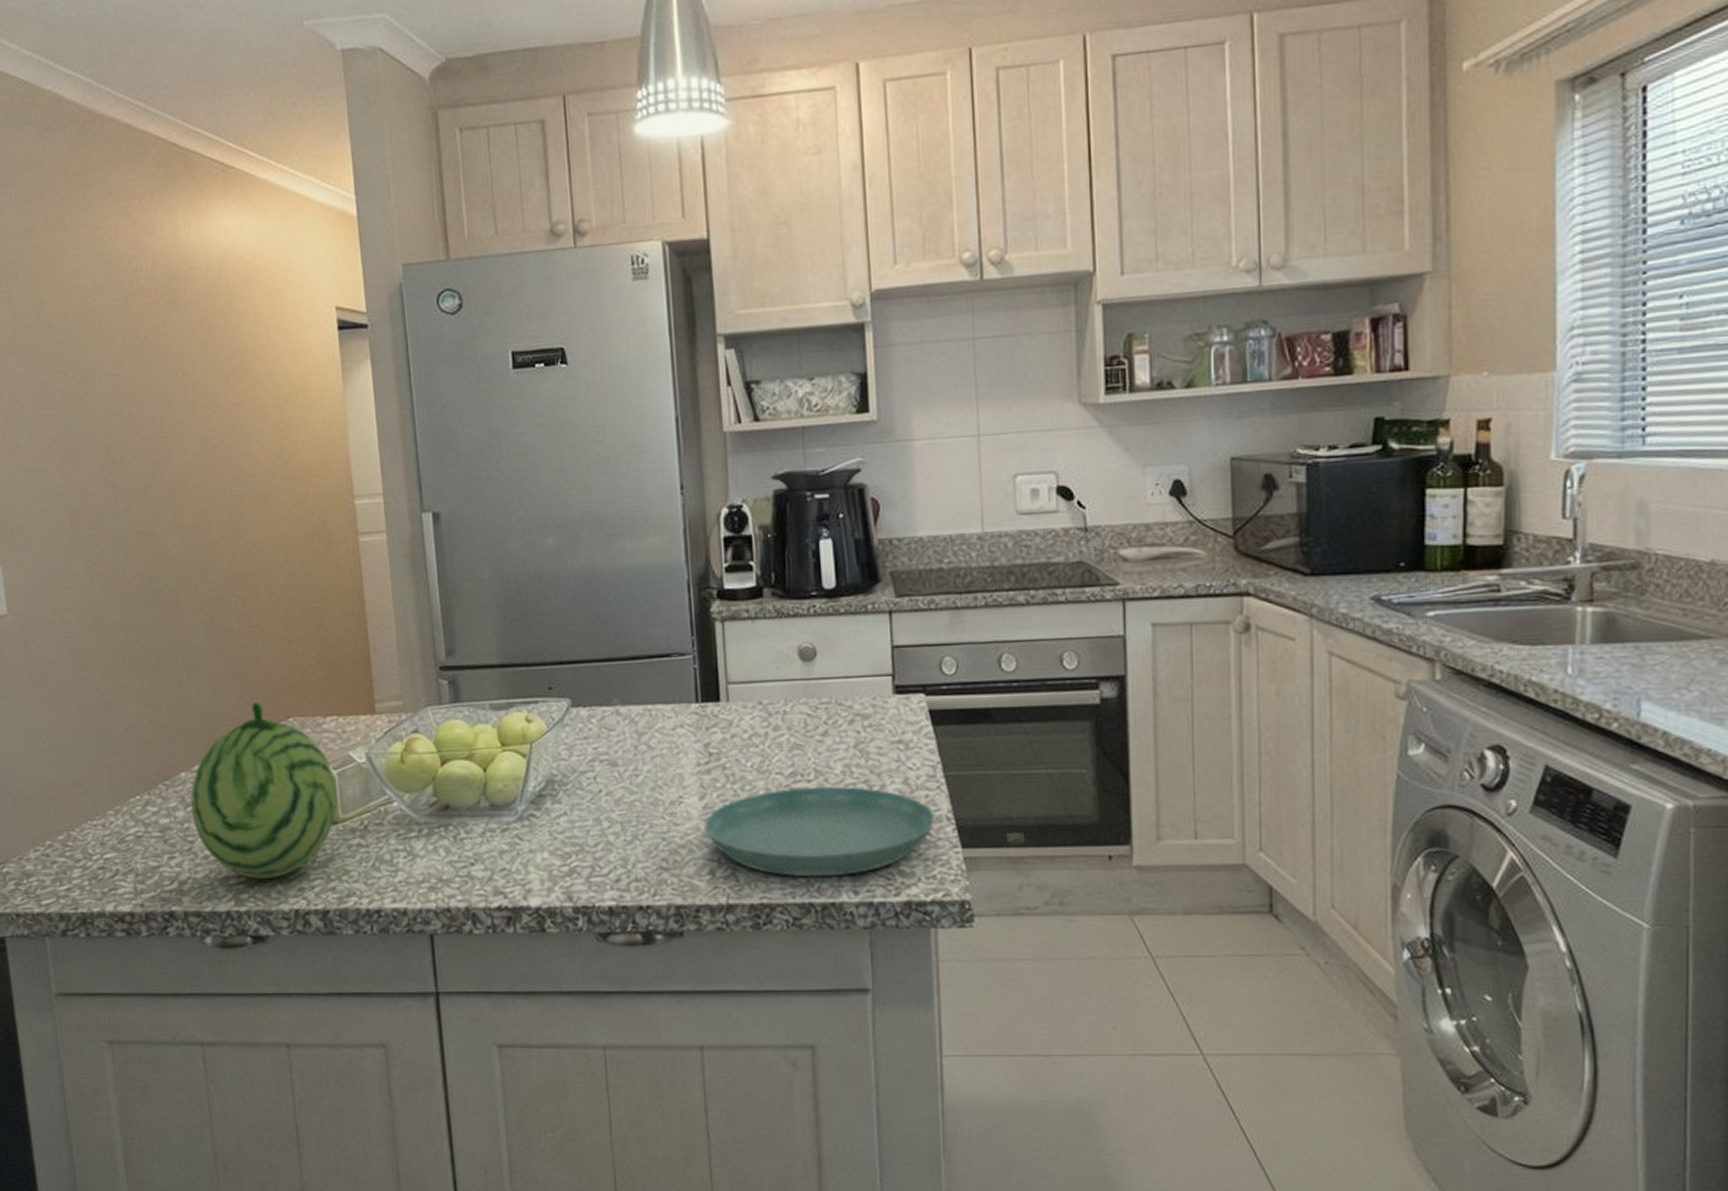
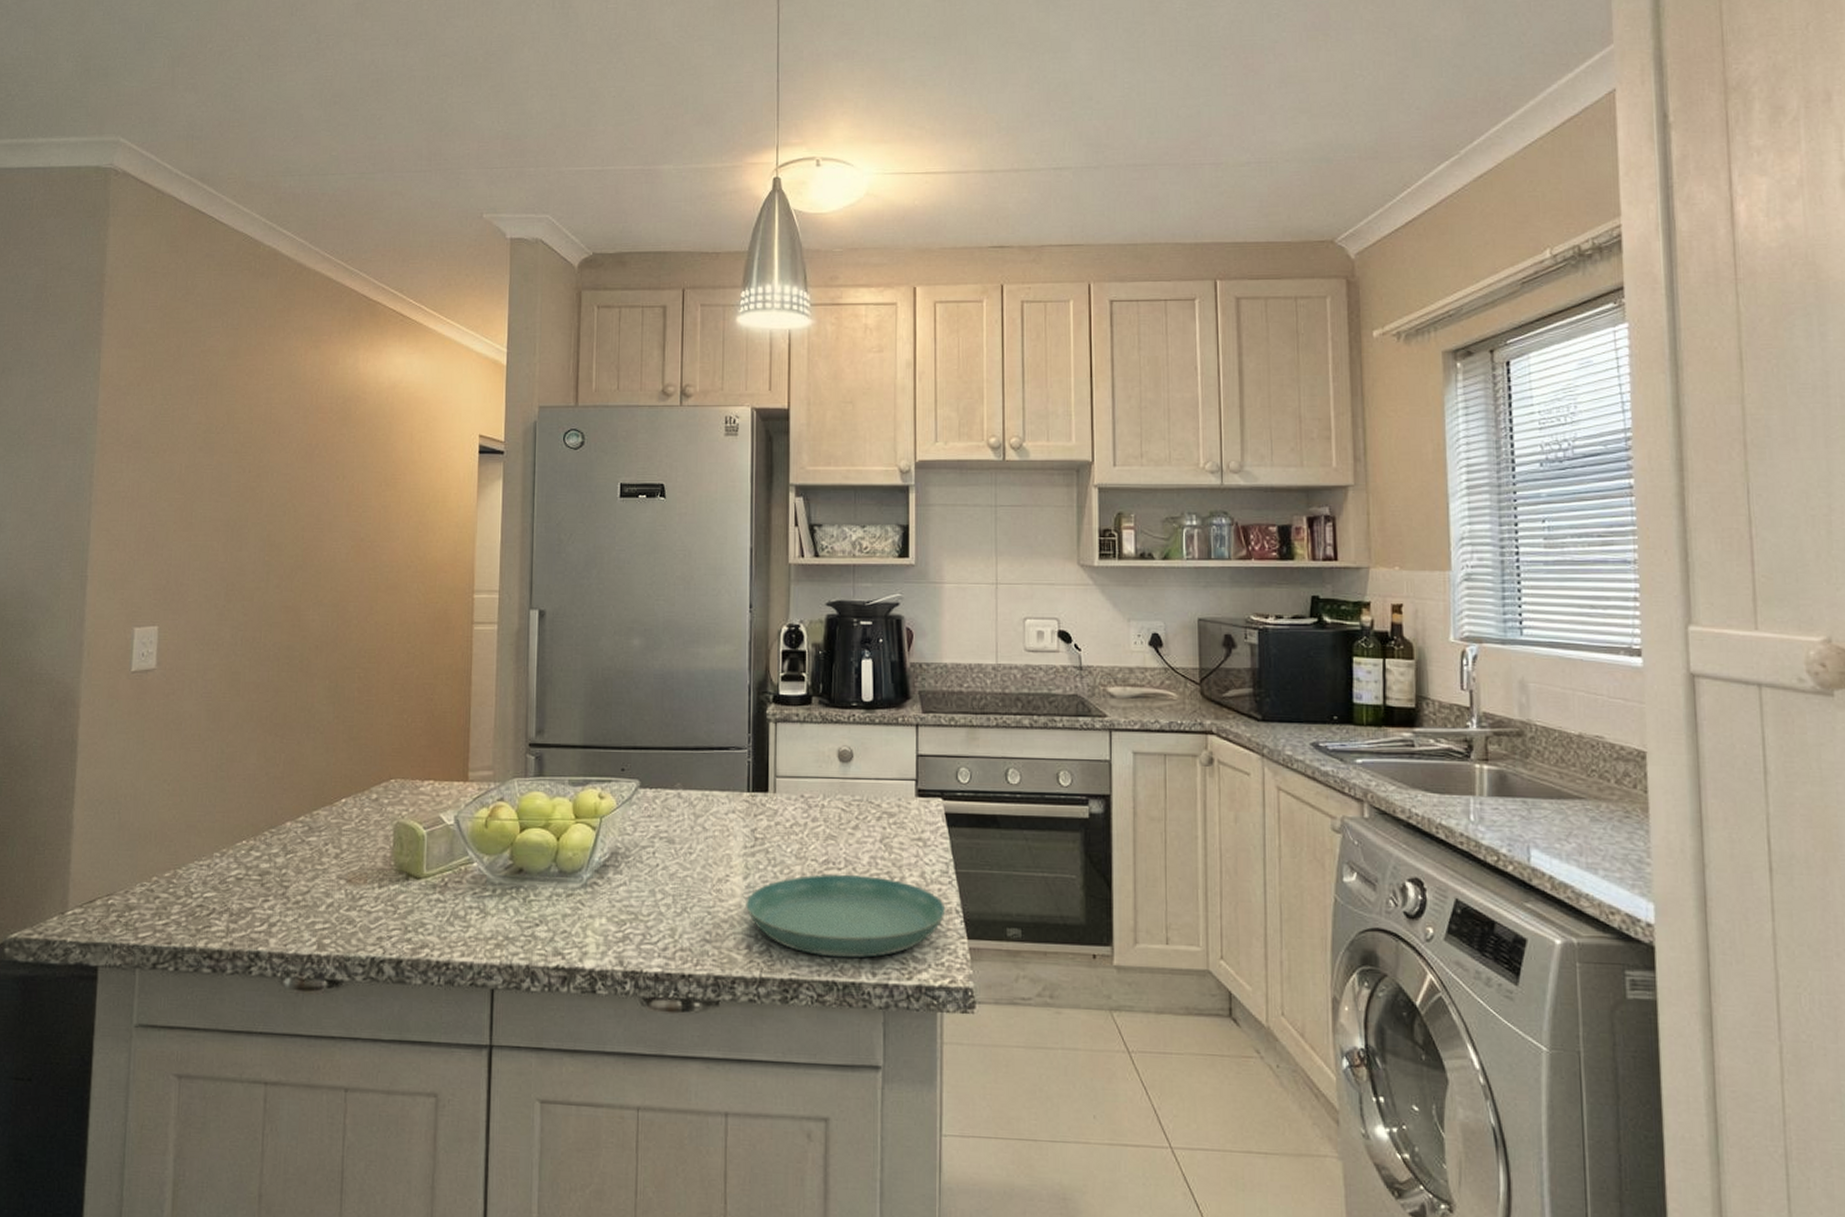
fruit: present [190,701,338,879] -> none [291,762,424,926]

